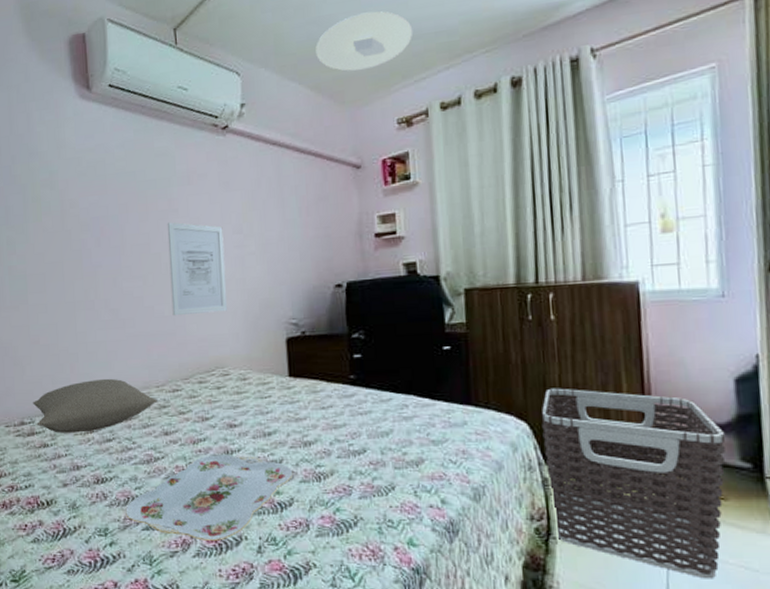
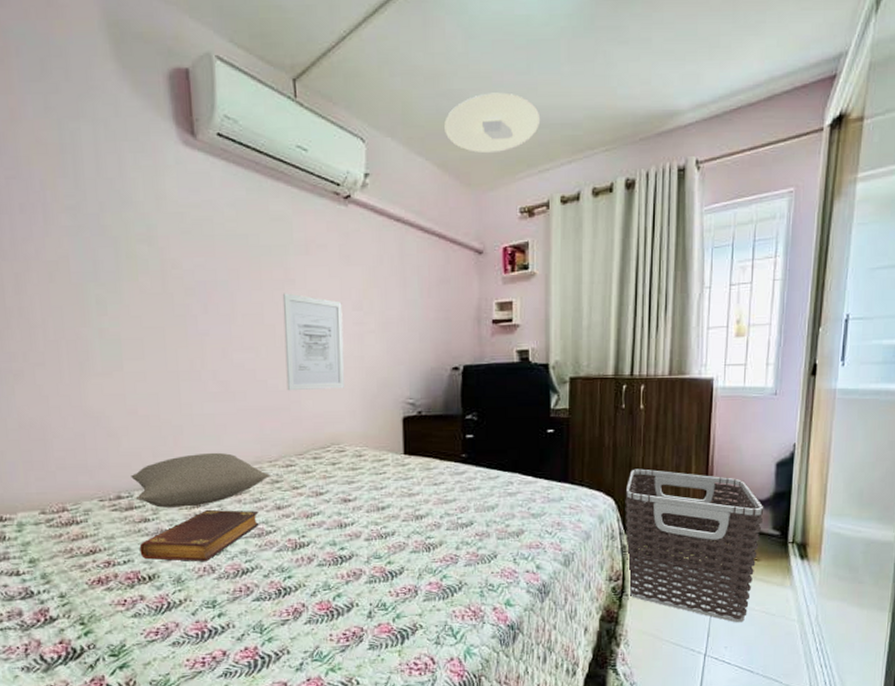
book: none [39,435,148,487] -> present [139,509,259,561]
serving tray: present [125,455,293,541] -> none [235,528,405,609]

